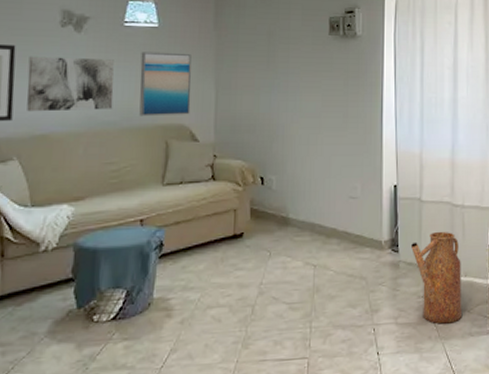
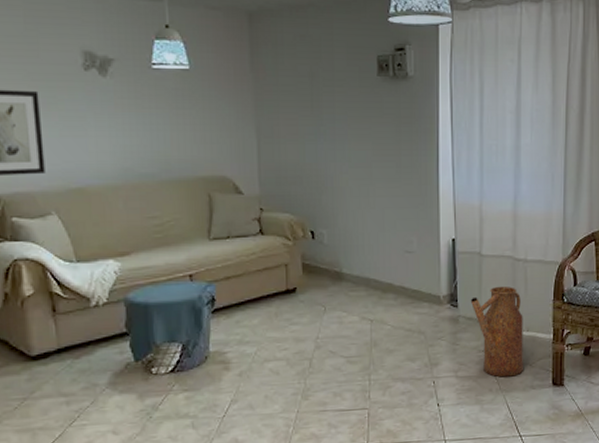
wall art: present [27,56,114,112] -> none [54,103,149,164]
wall art: present [139,52,192,116] -> none [173,97,232,168]

